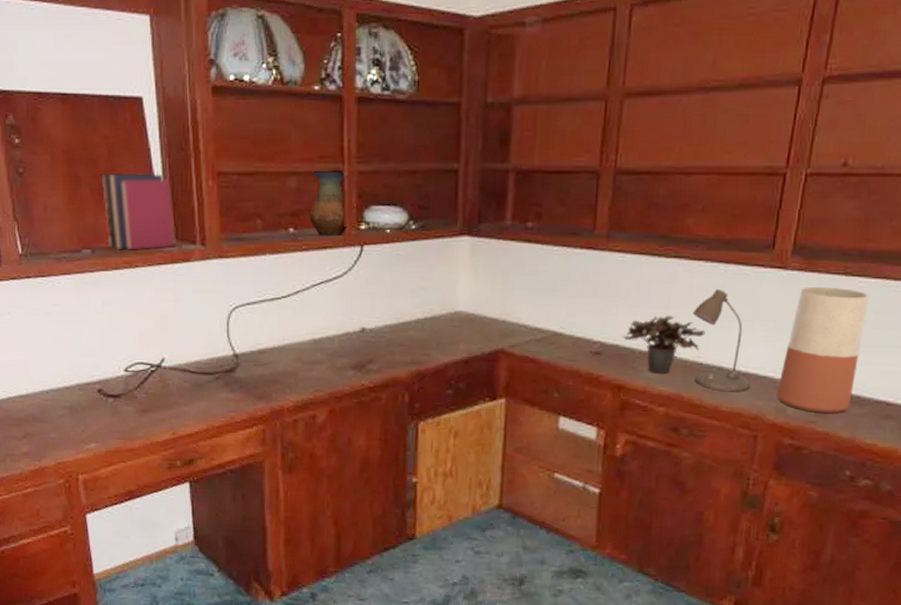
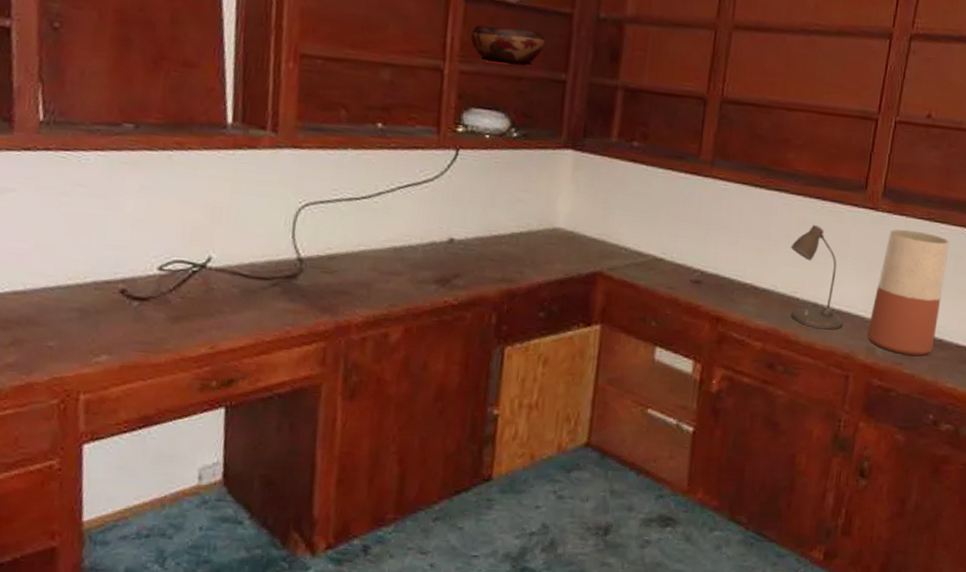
books: present [101,173,174,251] -> none [155,41,244,132]
vase: present [309,171,349,237] -> none [401,65,446,138]
decorative bowl: none [366,124,435,160] -> present [471,25,545,67]
potted plant: present [621,315,705,374] -> none [722,248,802,307]

